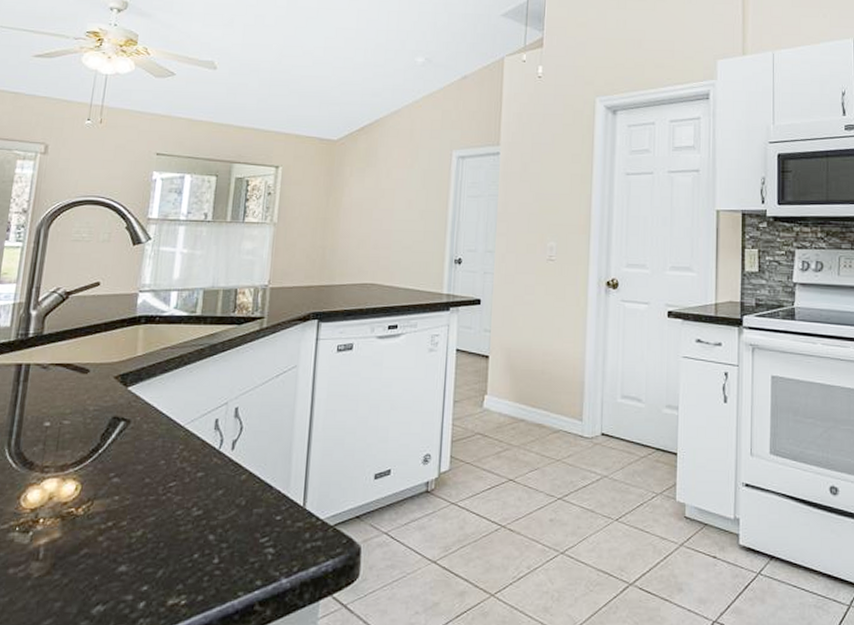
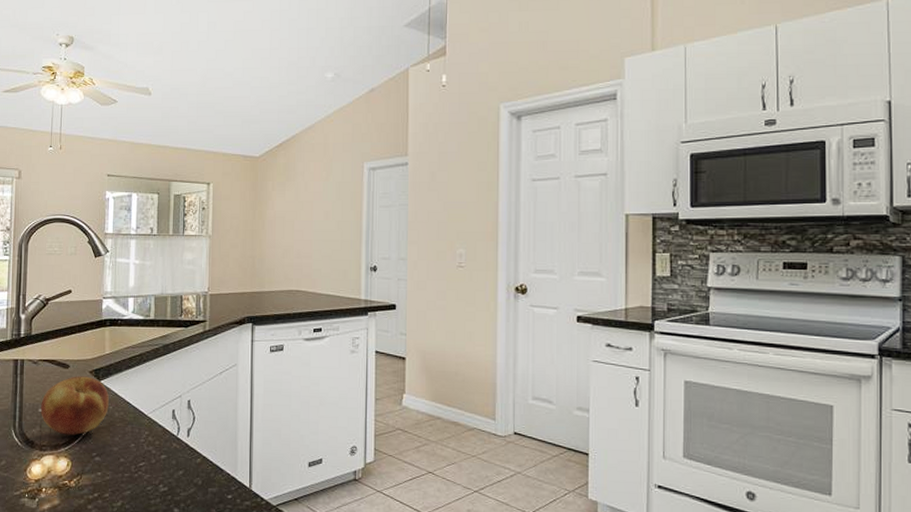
fruit: none [46,382,137,453] -> present [41,376,109,436]

